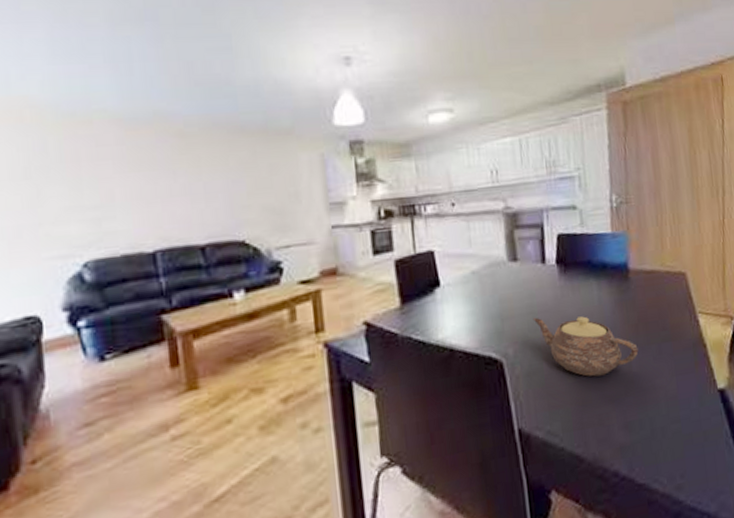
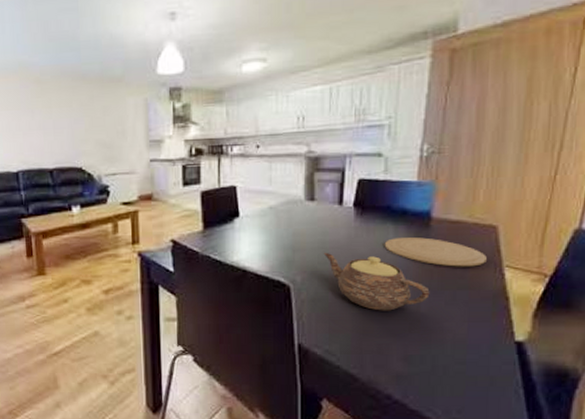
plate: none [590,290,682,319] -> present [384,237,487,267]

